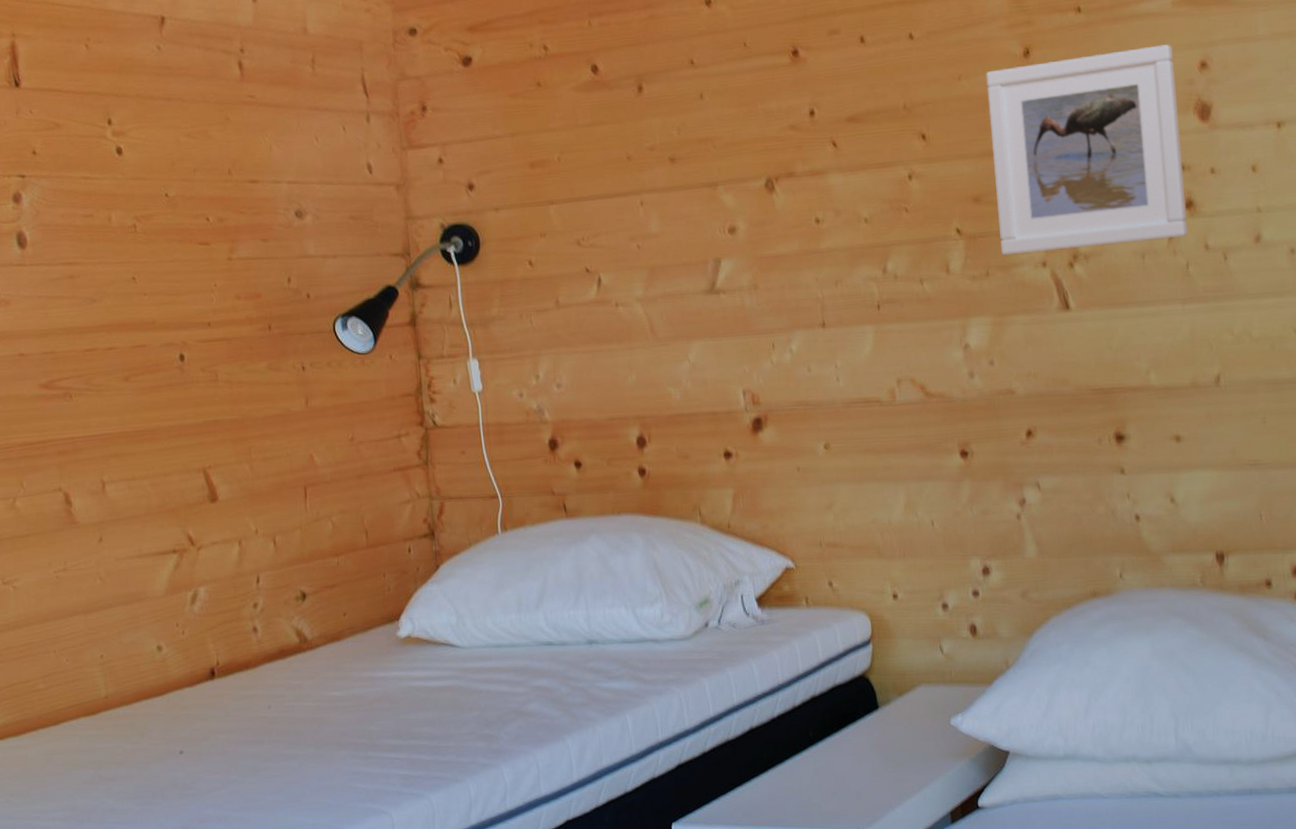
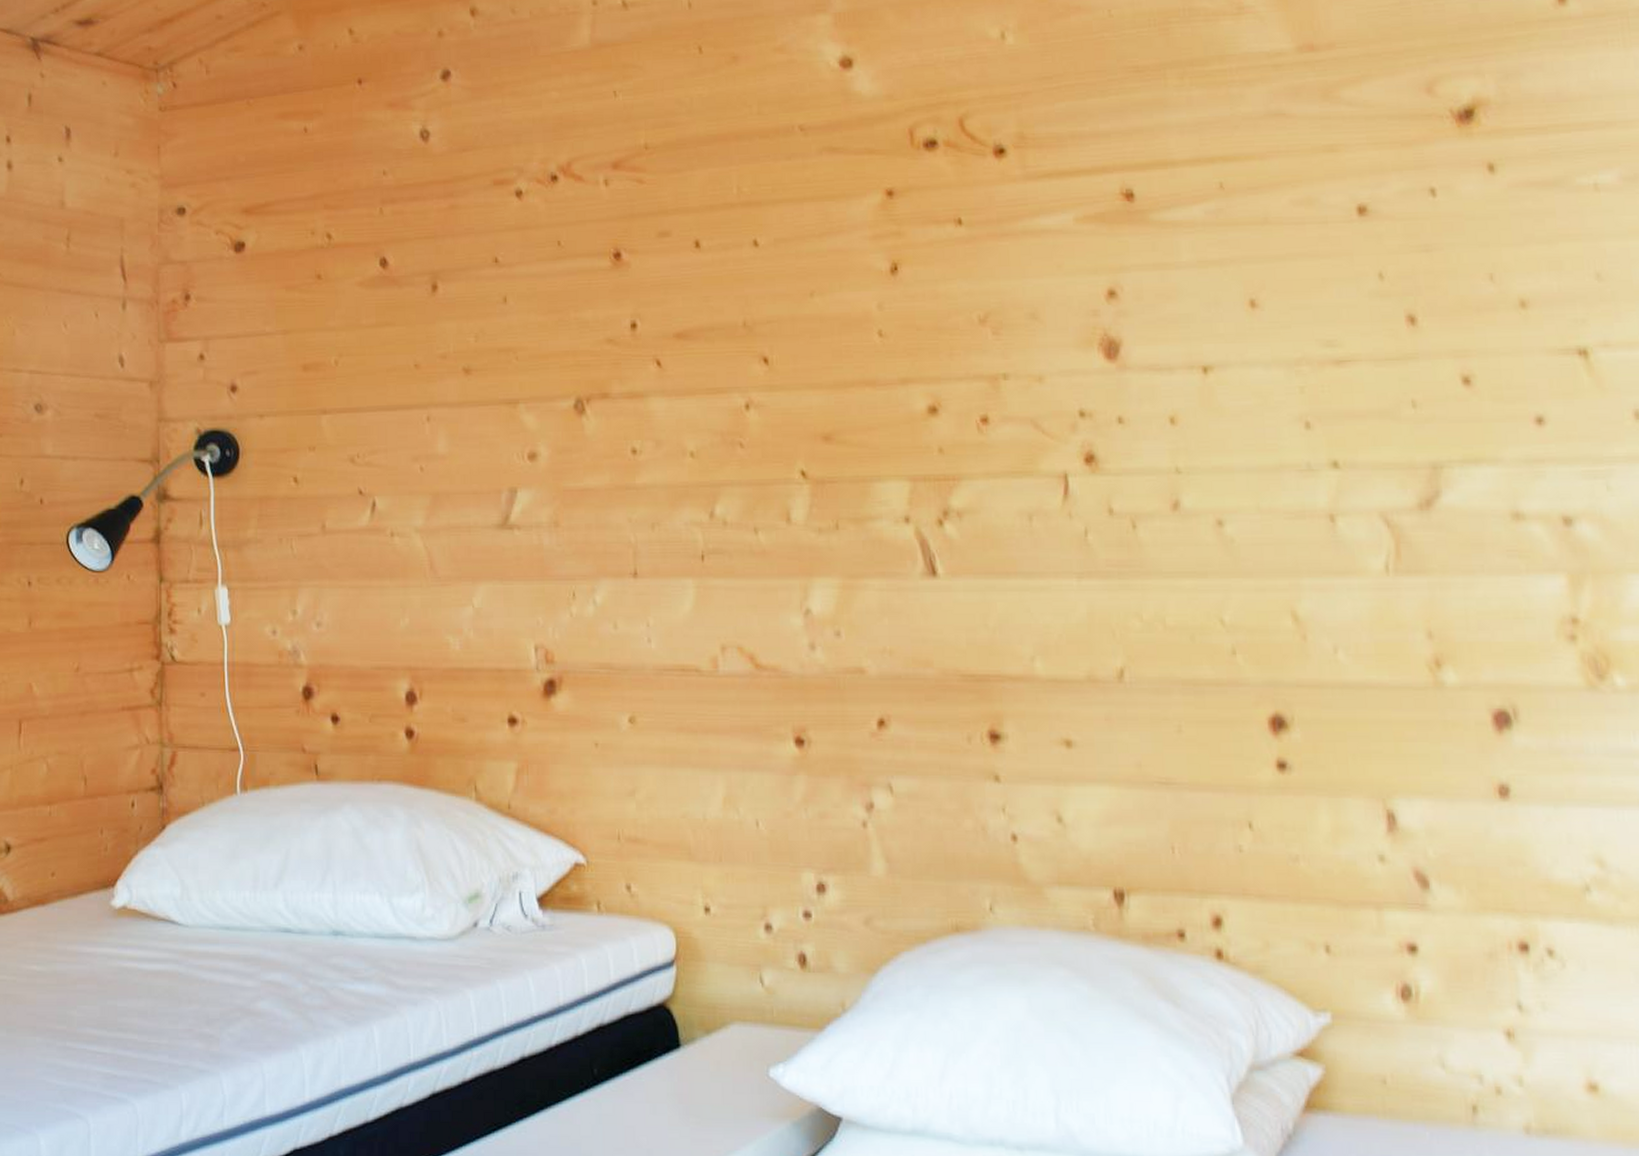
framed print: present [986,44,1188,256] -> none [843,267,1087,506]

